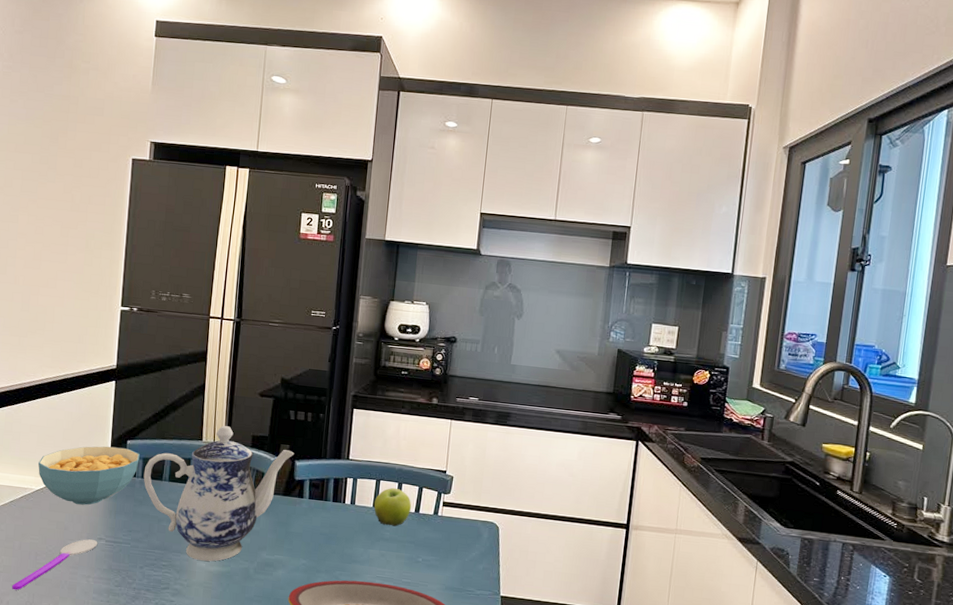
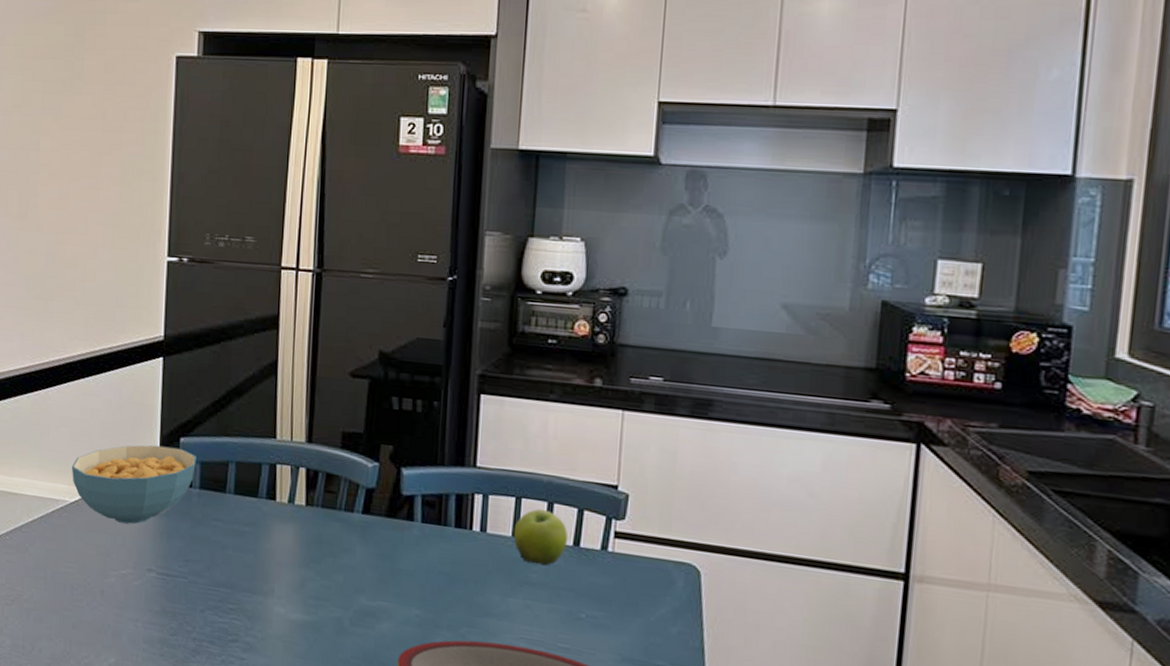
spoon: present [12,539,98,590] -> none [45,570,147,635]
teapot: present [143,426,295,562] -> none [201,418,400,607]

